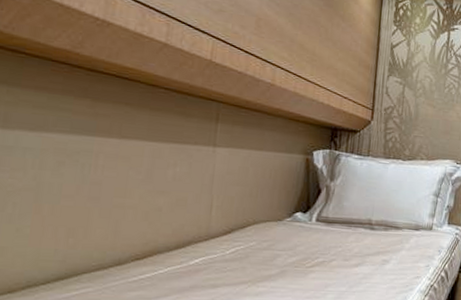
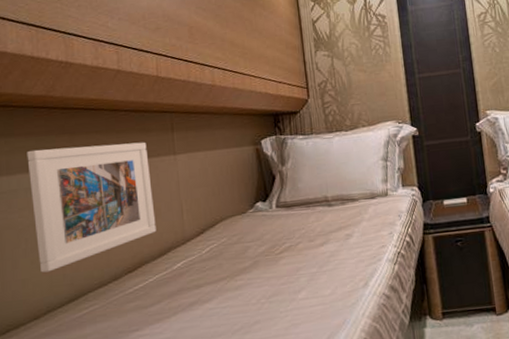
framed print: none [26,106,184,244] -> present [27,142,156,273]

